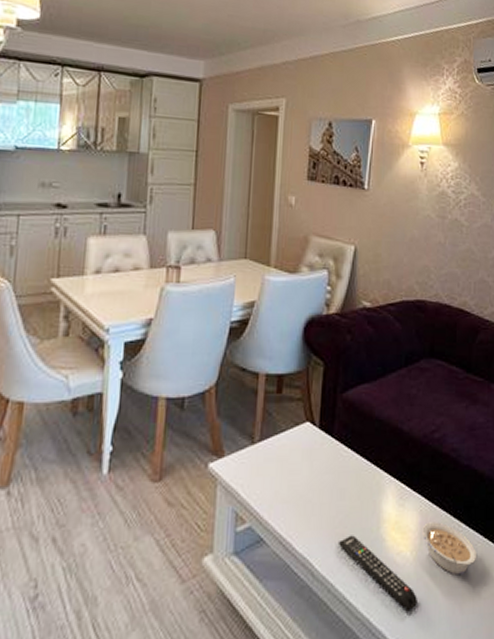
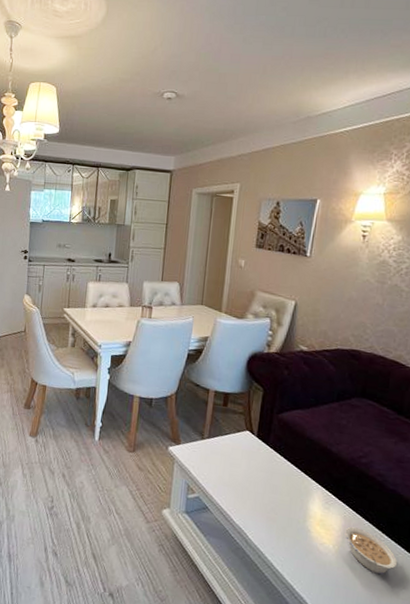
remote control: present [337,535,417,612] -> none [268,521,337,590]

